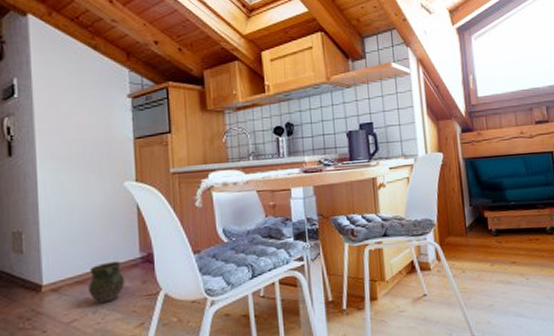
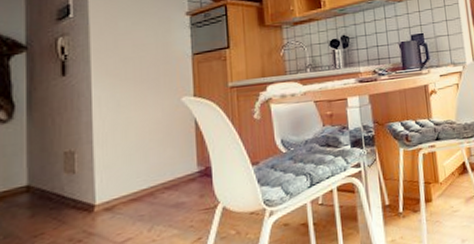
ceramic jug: present [89,261,125,304] -> none [144,176,182,221]

